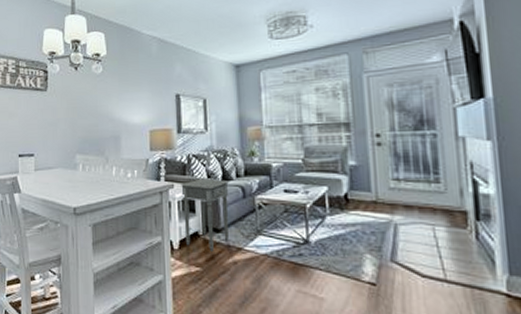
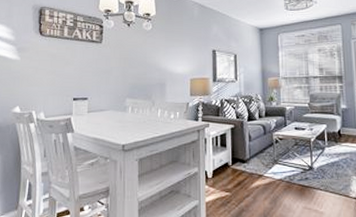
side table: present [181,178,230,251] -> none [215,119,254,179]

